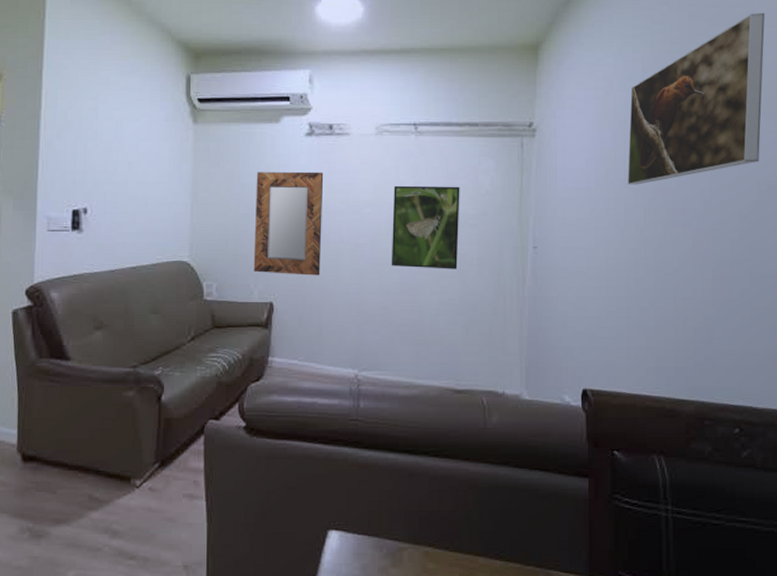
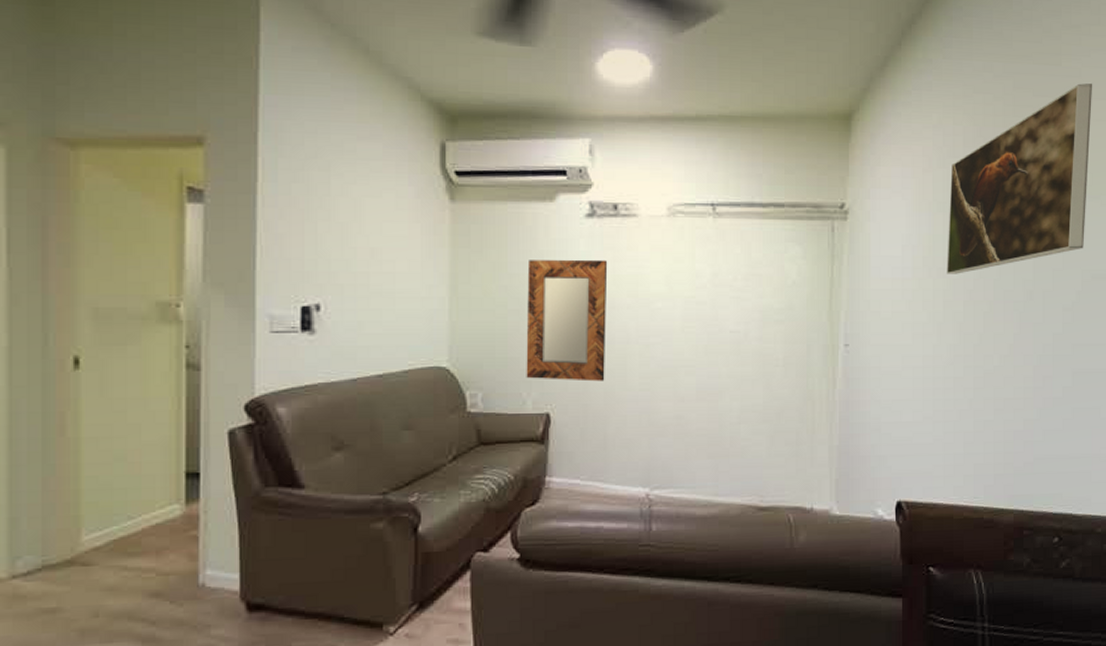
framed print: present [391,185,460,269] -> none [686,275,764,372]

